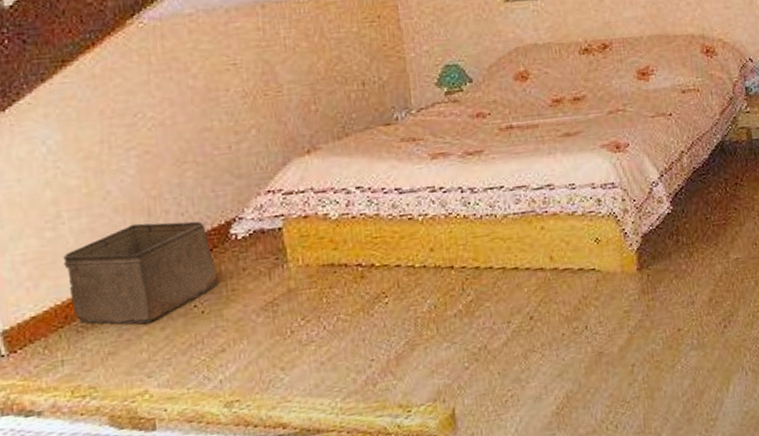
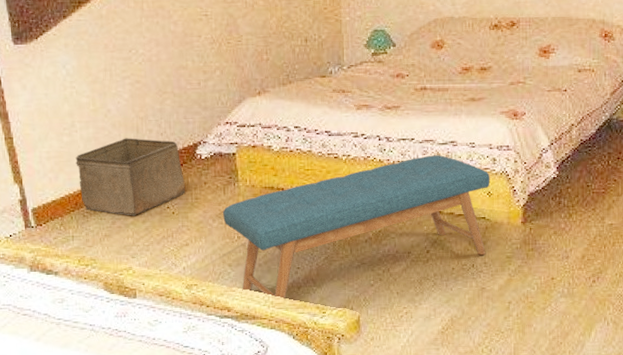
bench: none [269,202,600,404] -> present [223,155,491,301]

